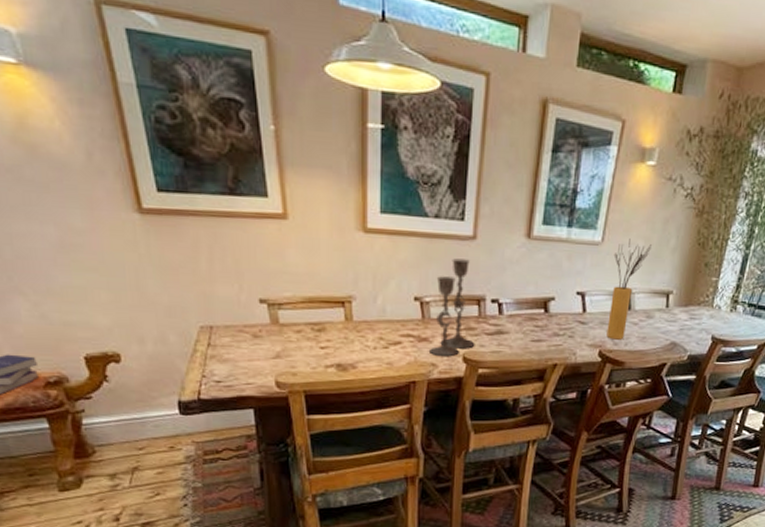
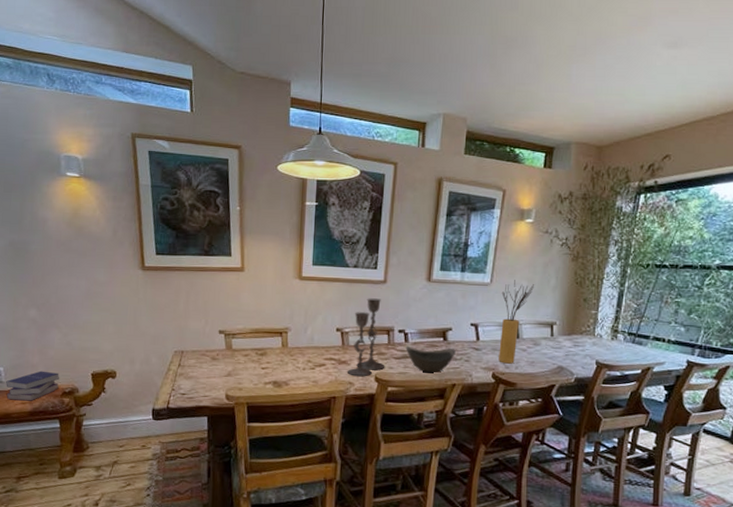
bowl: none [499,320,558,351] -> present [405,347,456,372]

